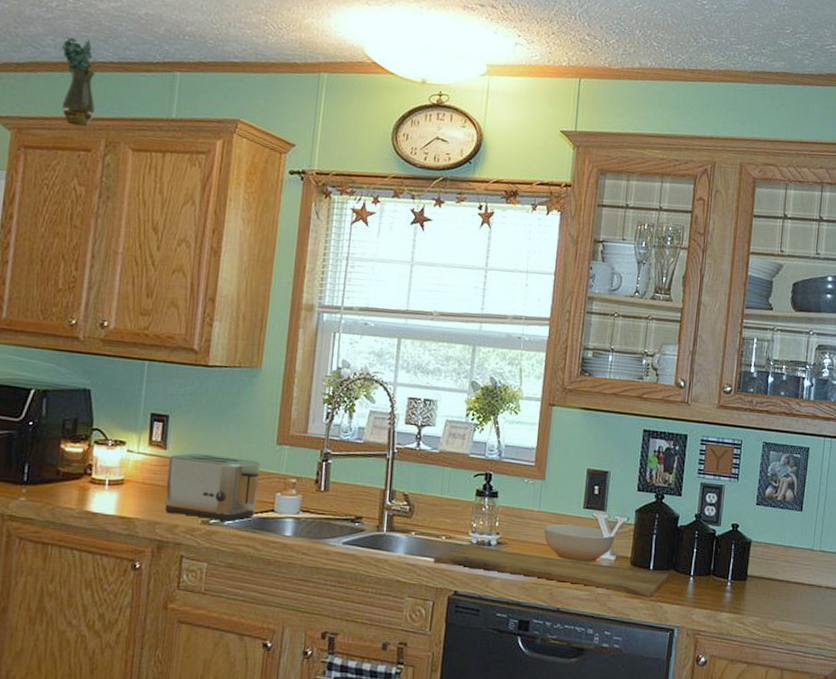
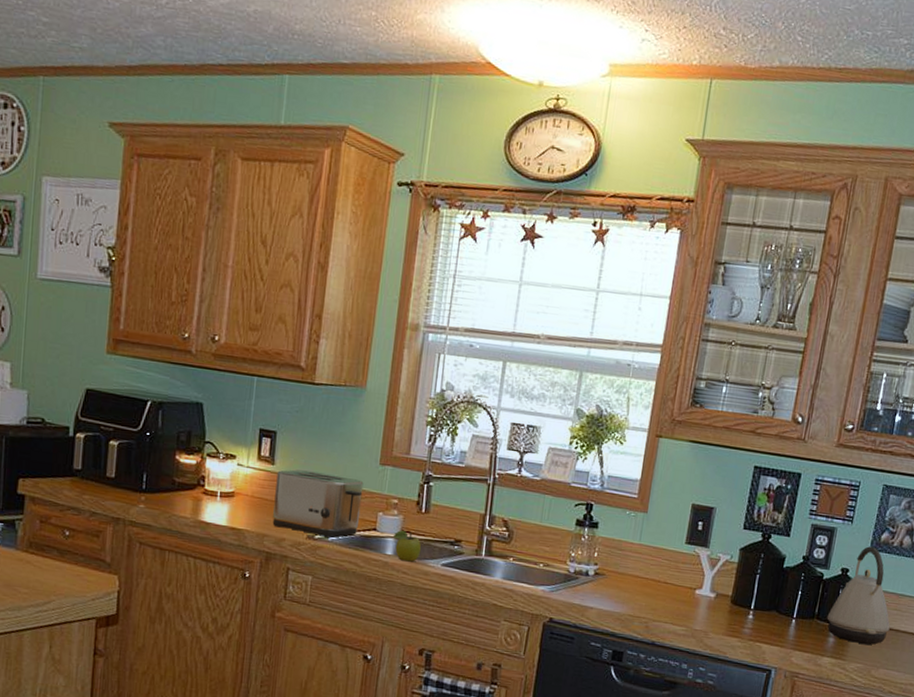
vase: present [61,35,95,127] -> none [171,35,205,134]
fruit: none [291,510,322,543] -> present [393,530,422,563]
cutting board: present [433,543,669,598] -> none [529,572,771,637]
bowl: present [543,524,617,562] -> none [643,557,719,598]
kettle: none [722,501,782,597] -> present [827,546,891,645]

